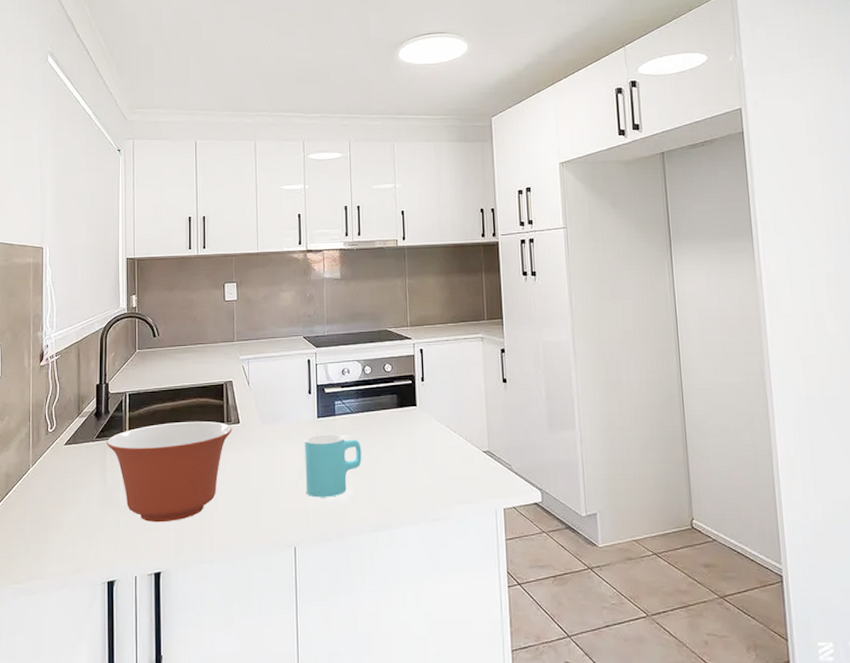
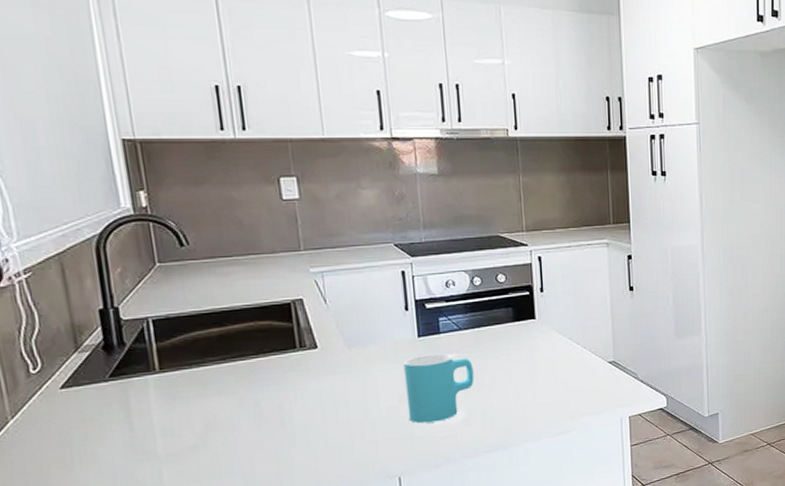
mixing bowl: present [107,421,233,523] -> none [127,348,309,470]

